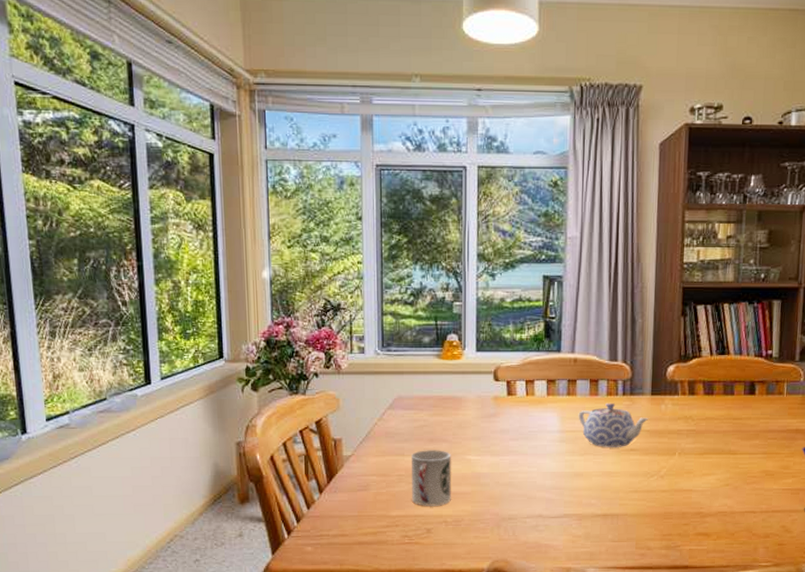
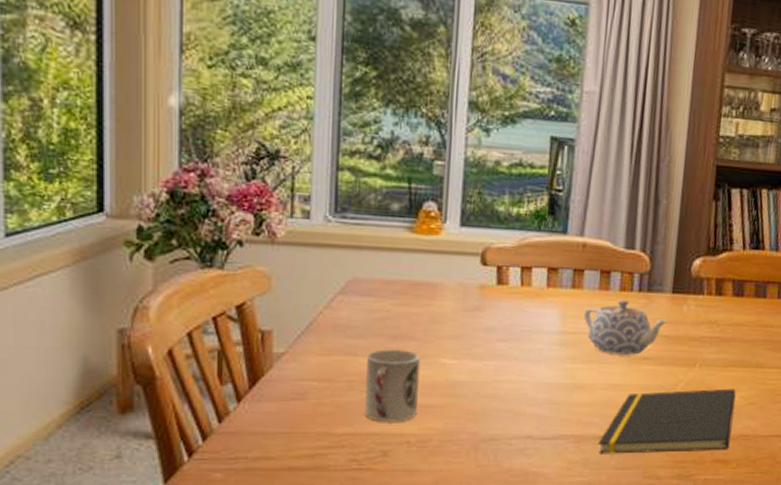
notepad: none [597,472,712,529] -> present [598,388,736,454]

